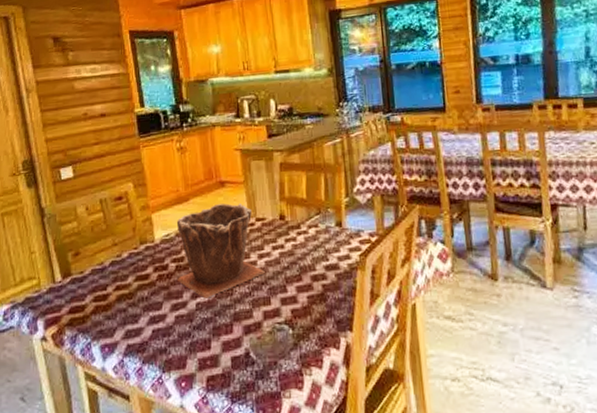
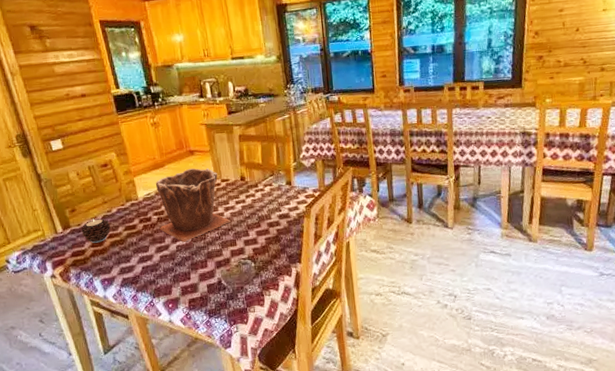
candle: none [84,264,118,297] -> present [81,218,110,243]

